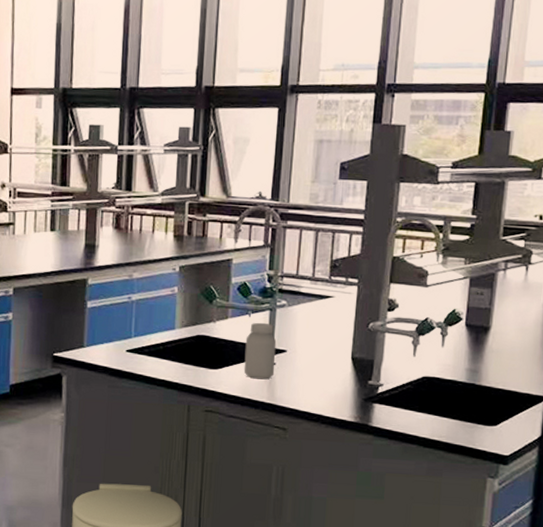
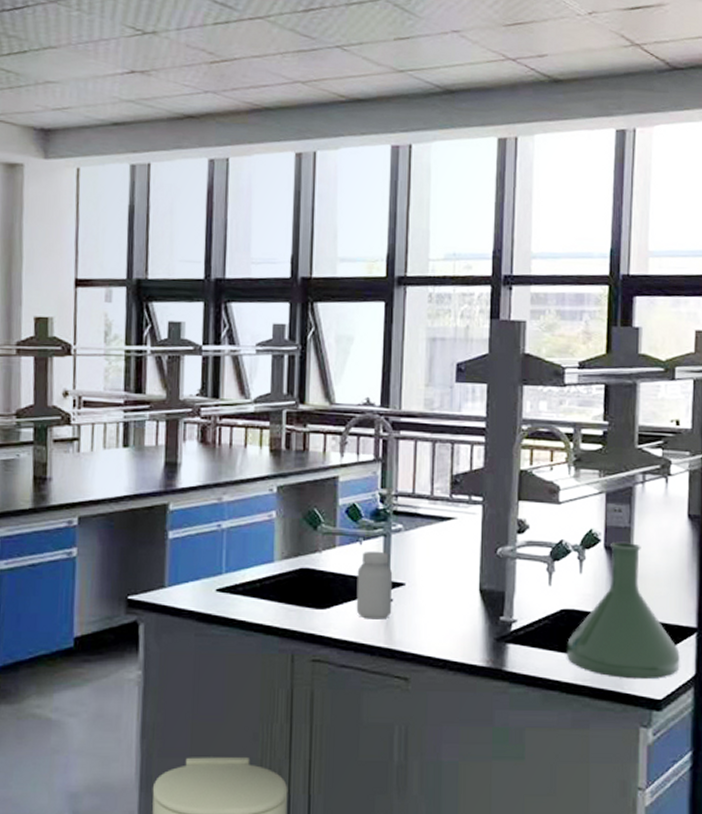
flask: none [425,321,528,438] -> present [566,542,680,678]

